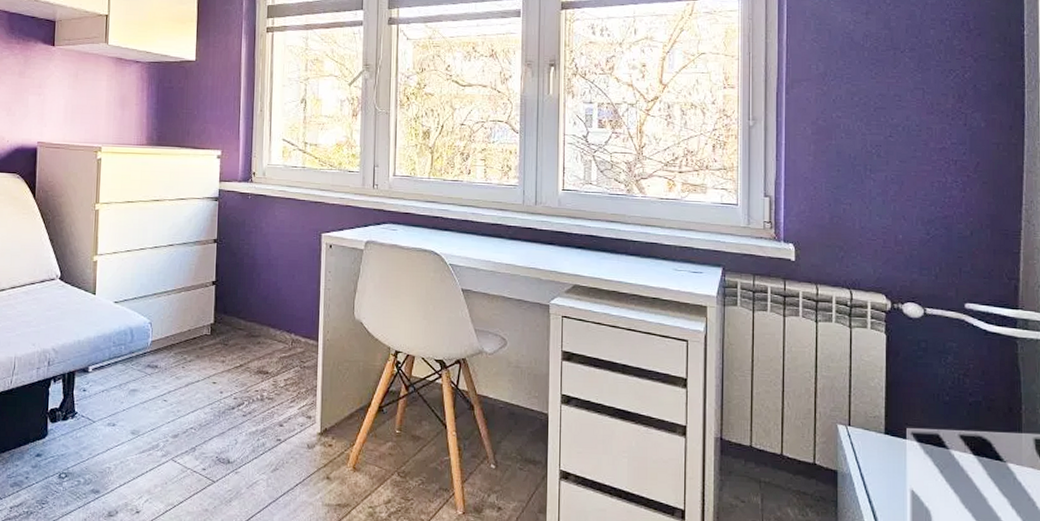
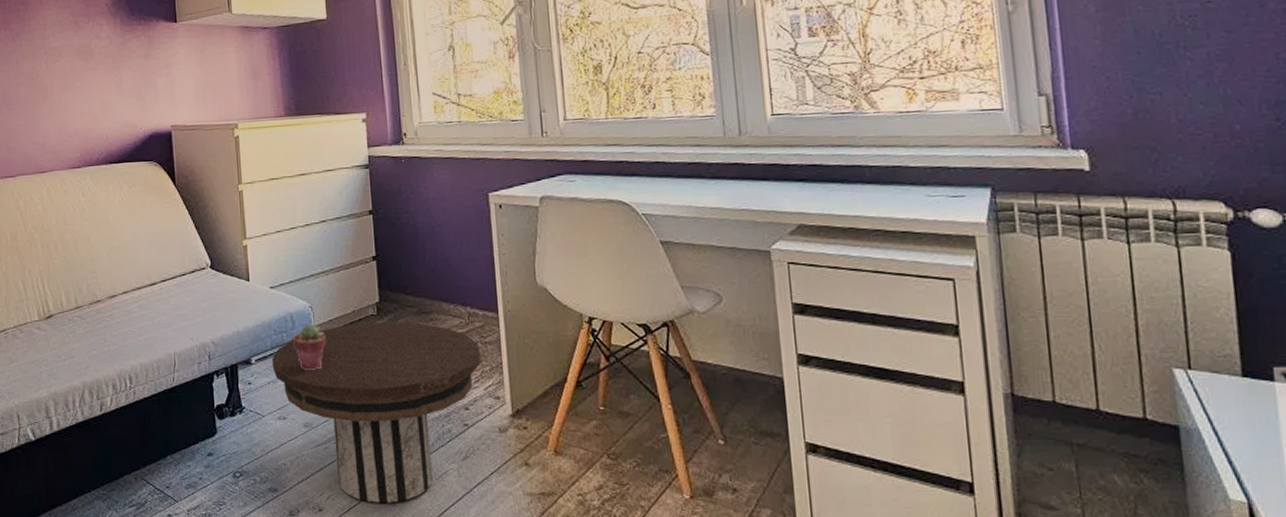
side table: none [107,341,299,508] -> present [271,322,481,503]
potted succulent: none [129,338,162,383] -> present [292,323,326,371]

